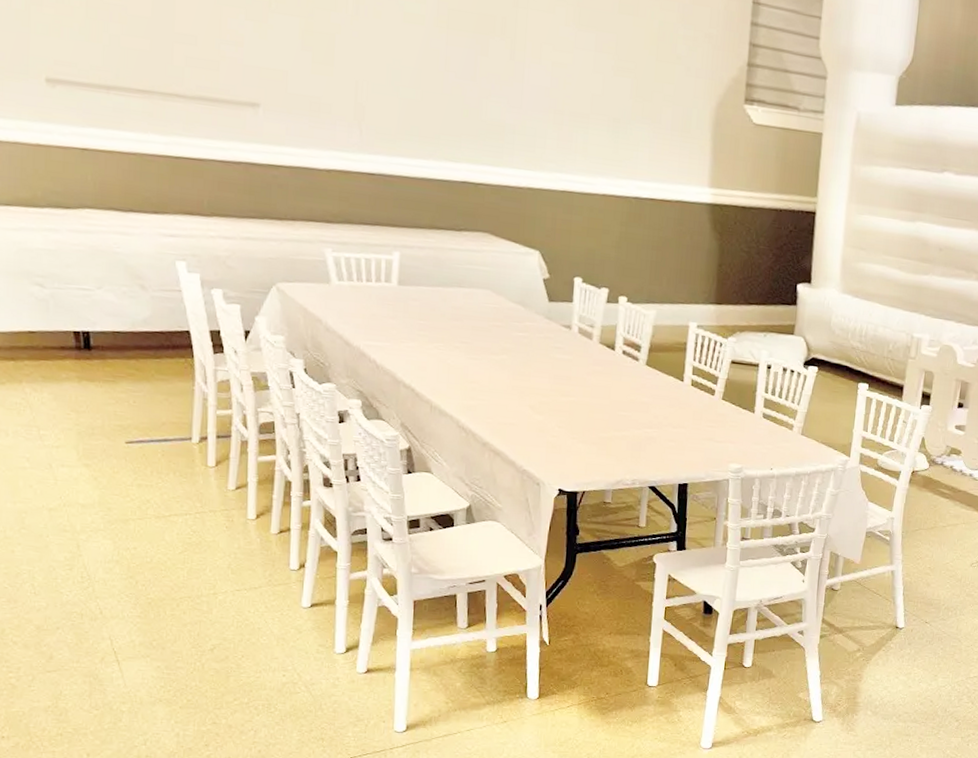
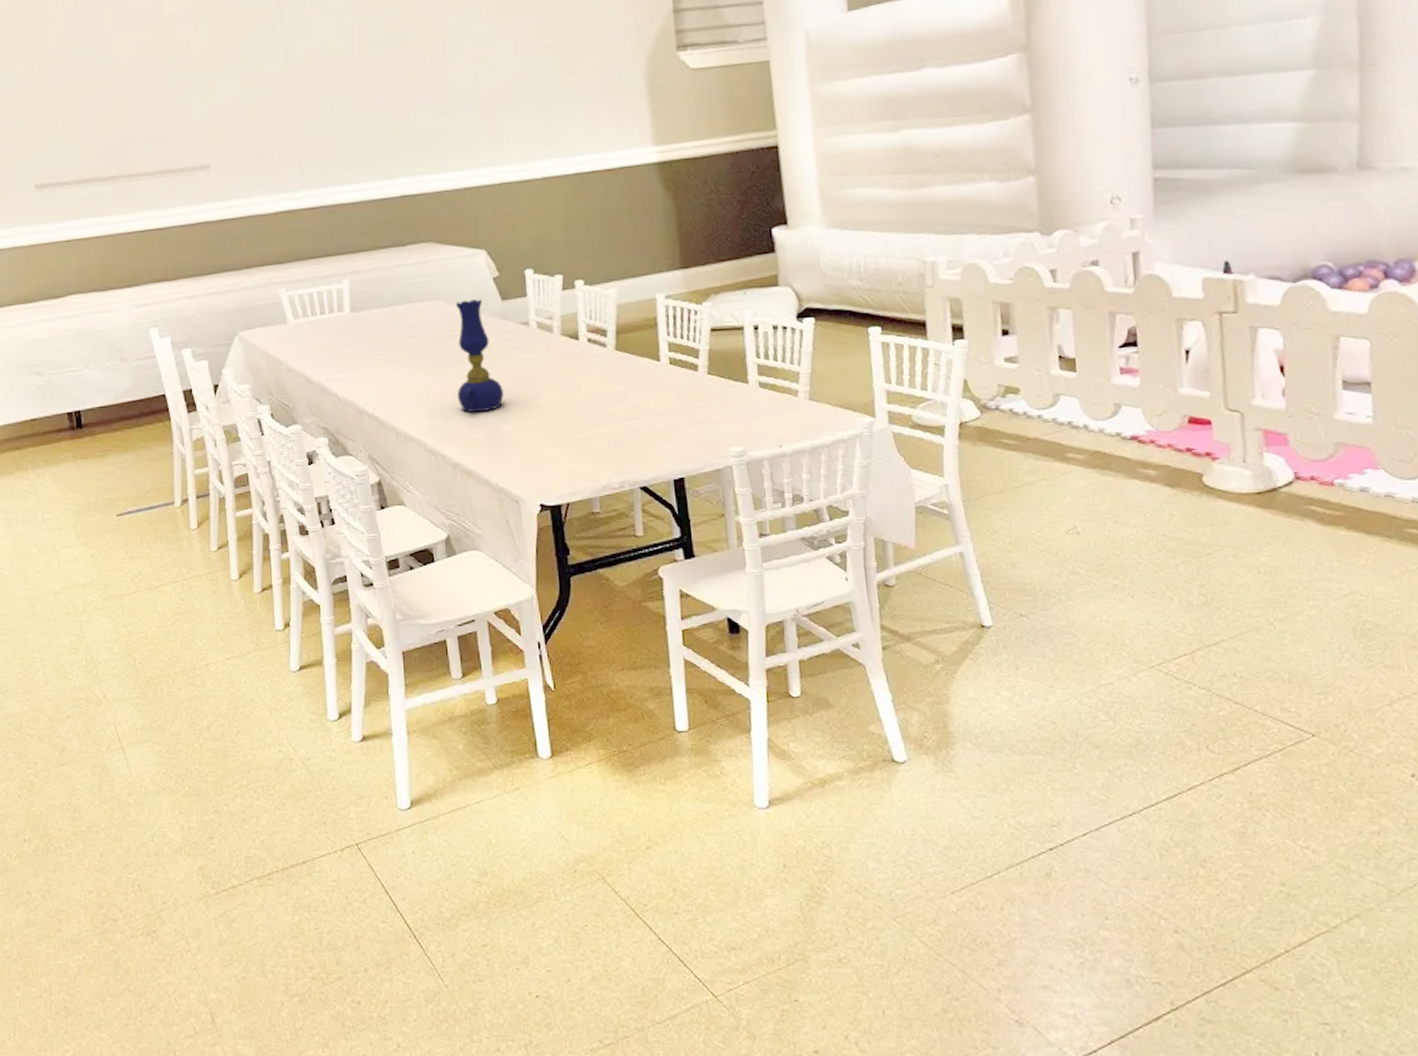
oil lamp: none [495,294,539,401] -> present [455,299,504,413]

